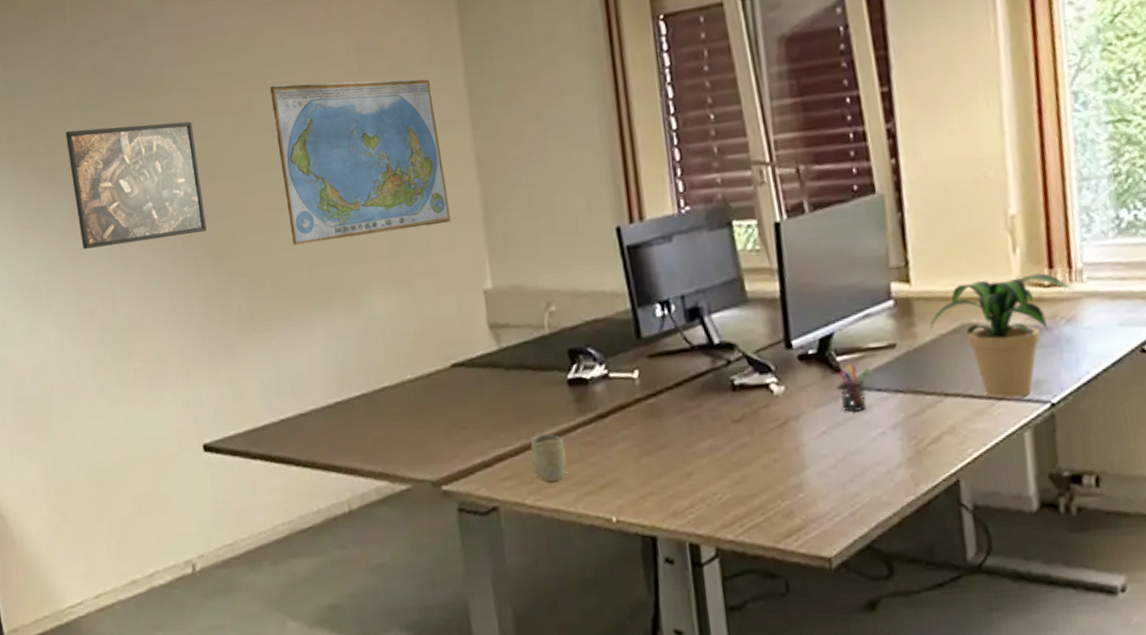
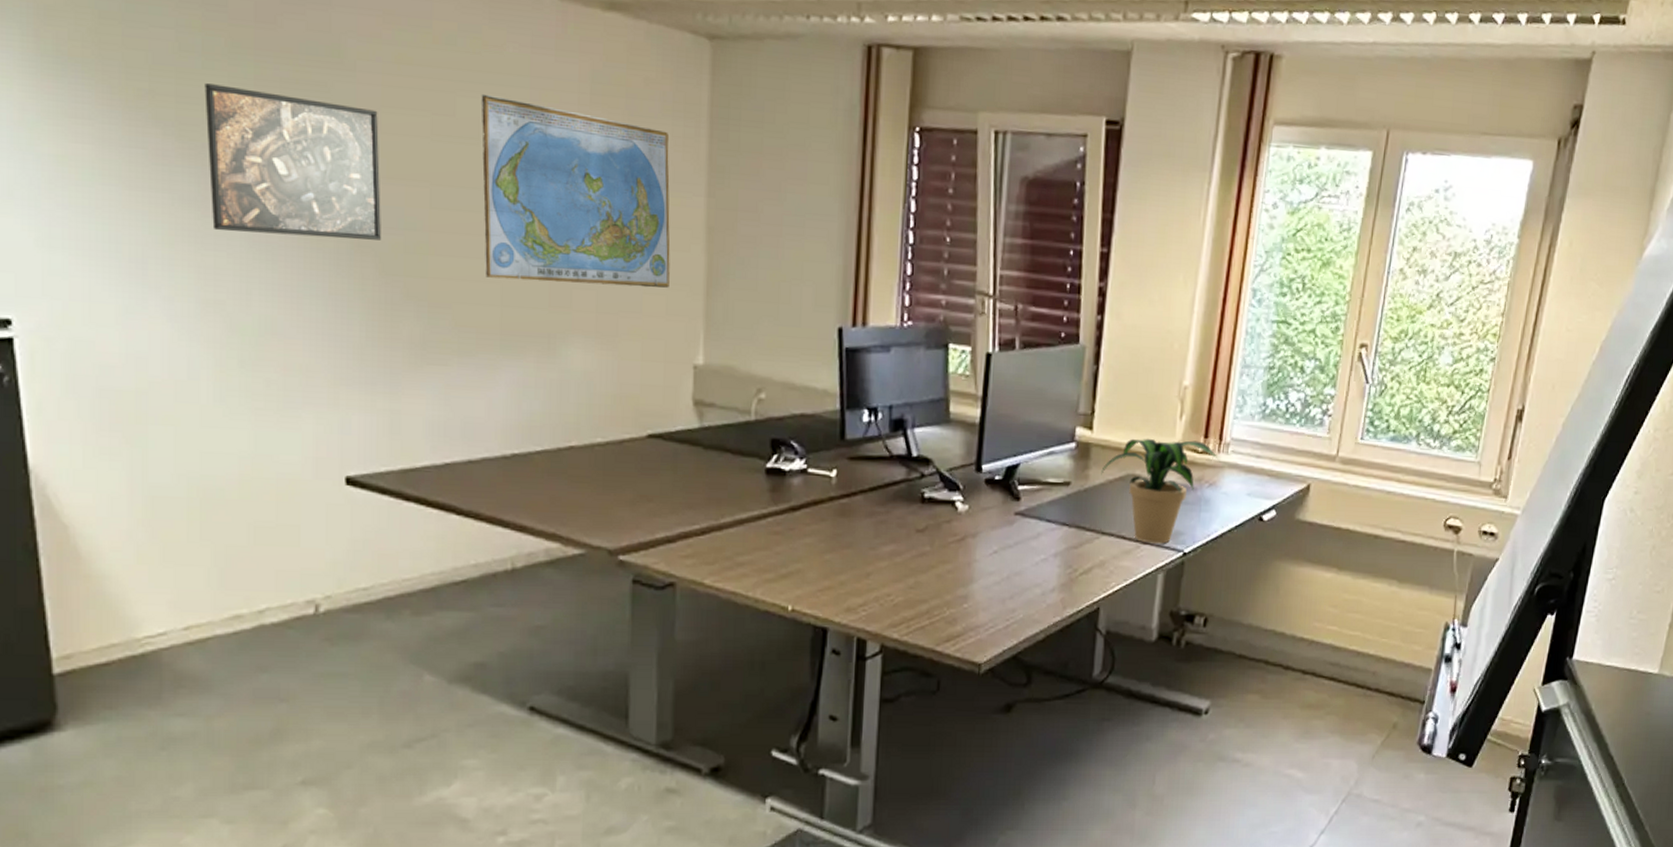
cup: present [530,433,567,482] -> none [717,518,753,565]
pen holder: present [838,363,870,413] -> none [1014,494,1044,538]

